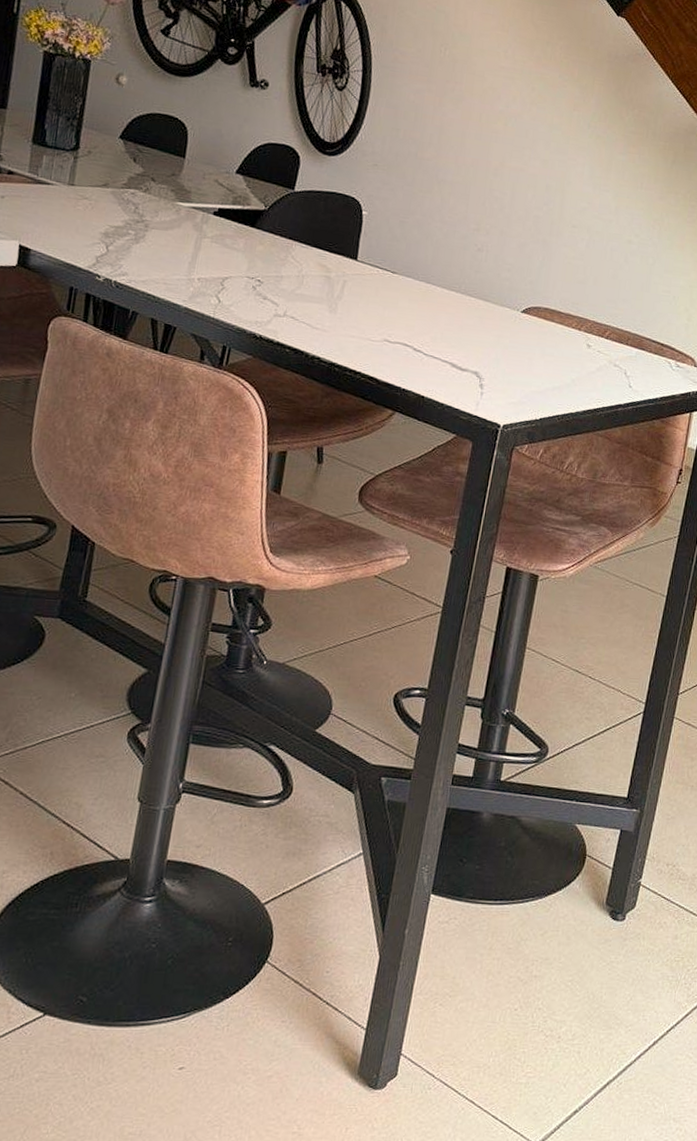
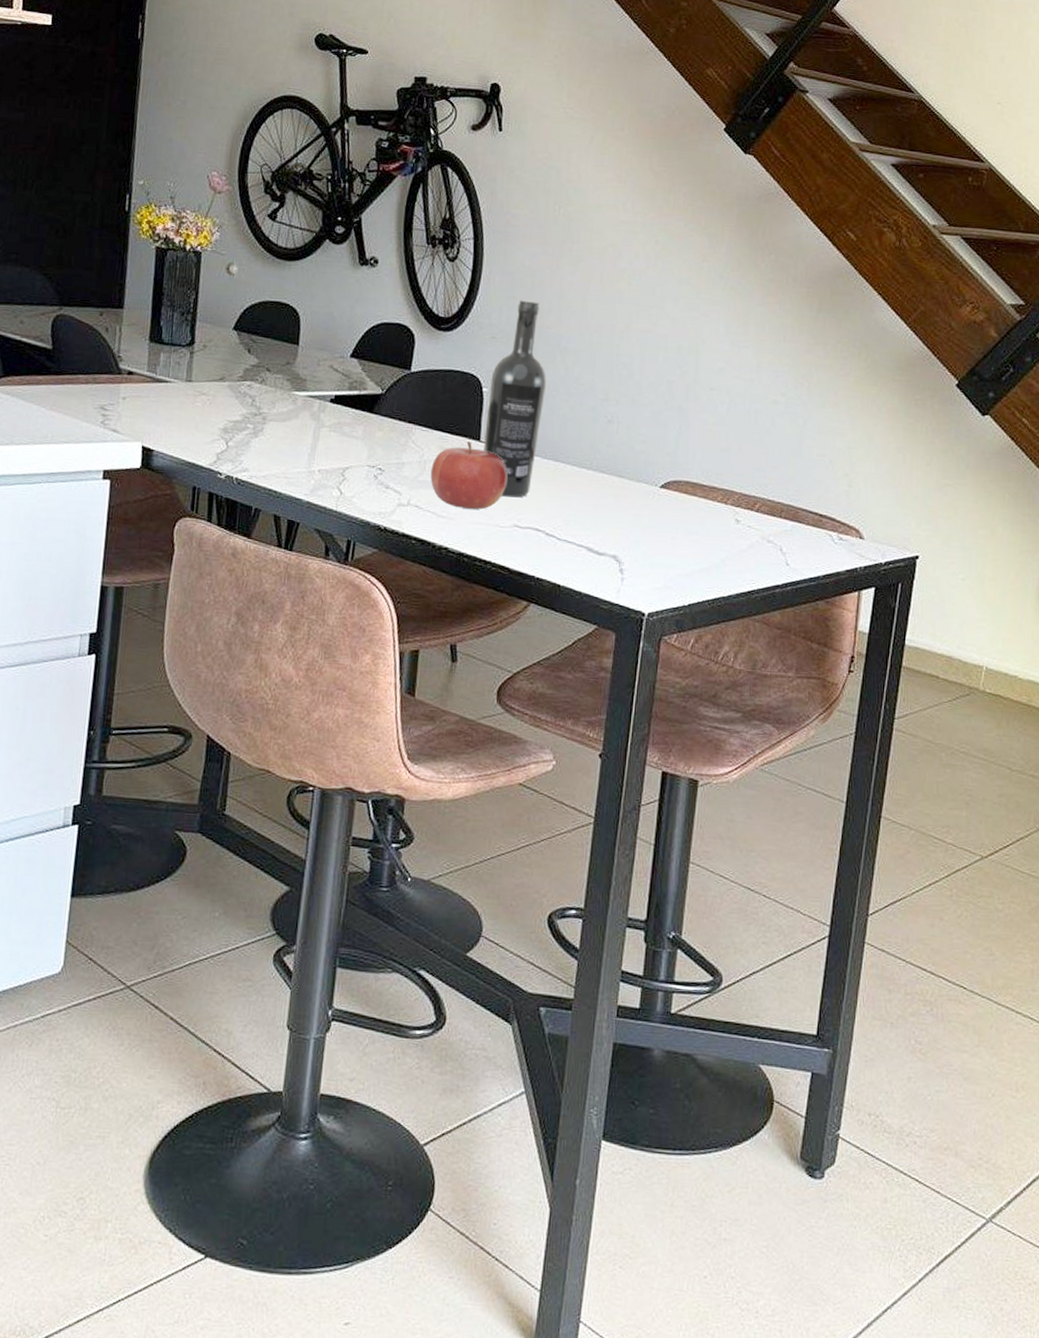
fruit: none [307,260,382,324] -> present [430,441,508,509]
wine bottle: none [360,131,424,314] -> present [484,300,547,497]

